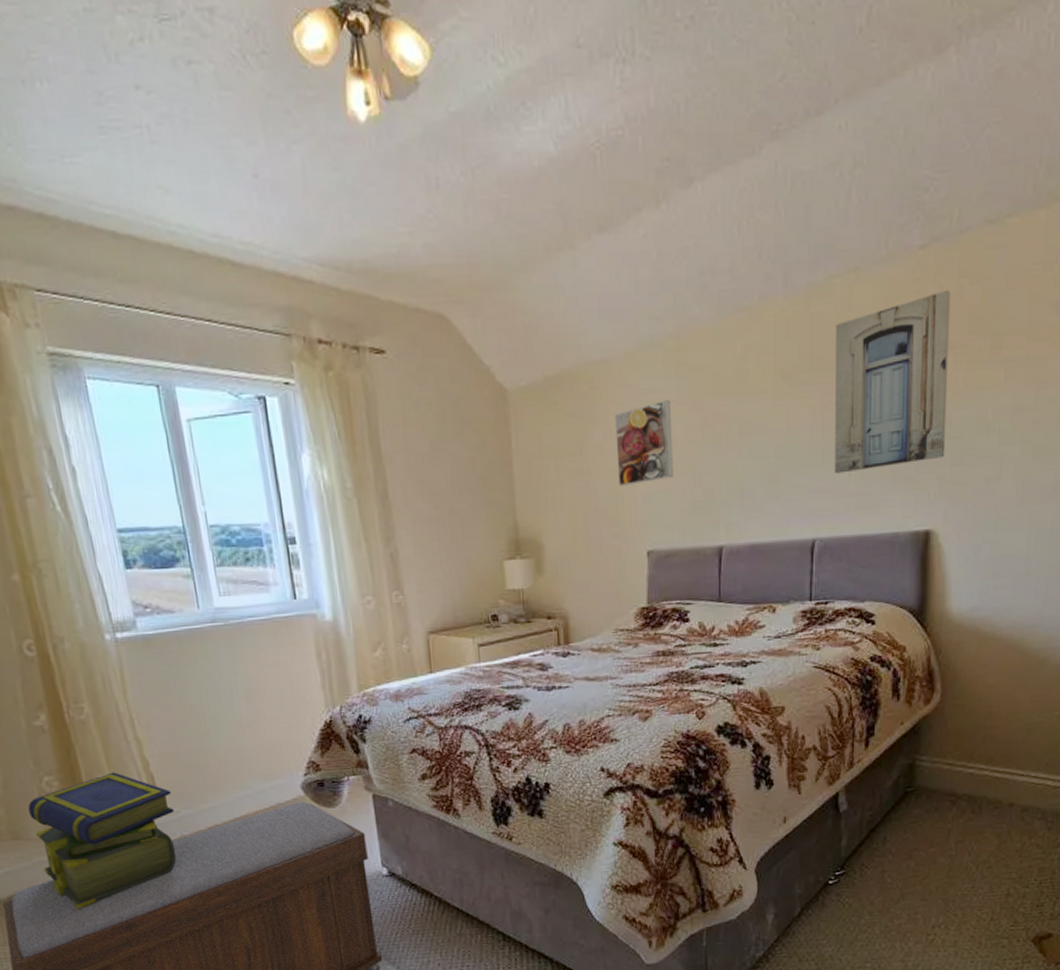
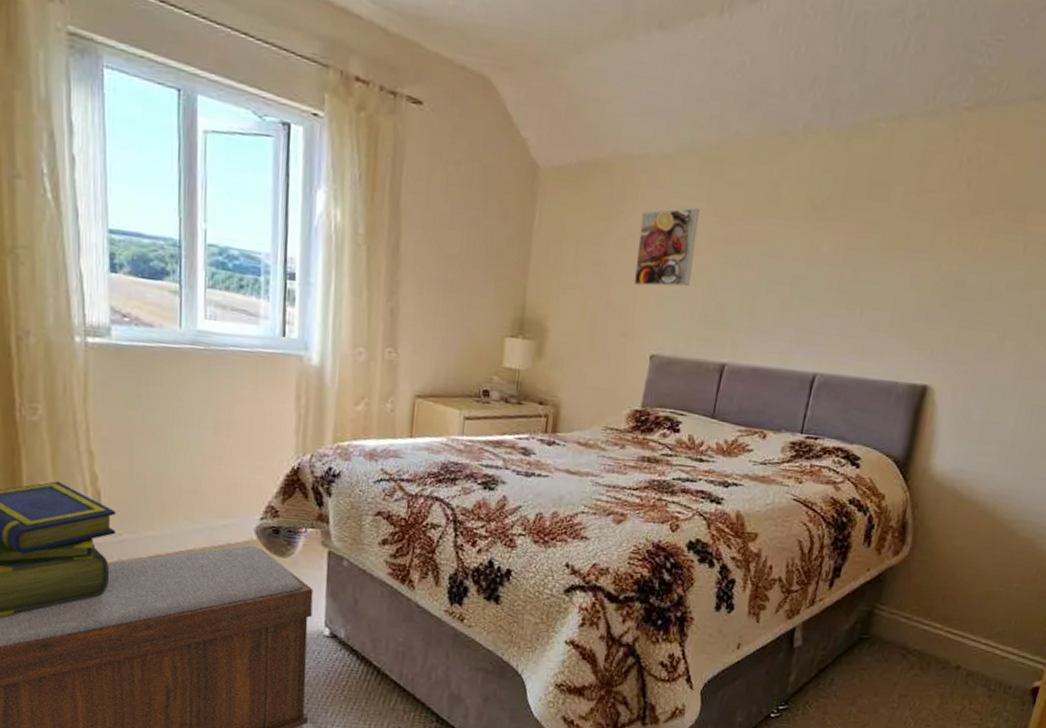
wall art: present [835,289,951,474] -> none [846,155,987,318]

